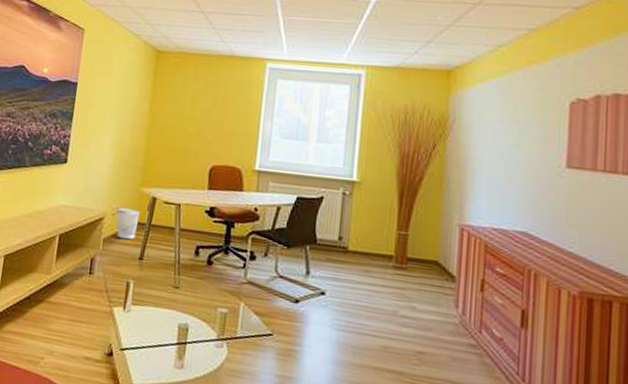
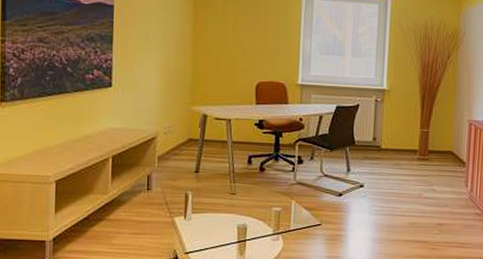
wastebasket: present [116,208,140,240] -> none [169,126,192,155]

